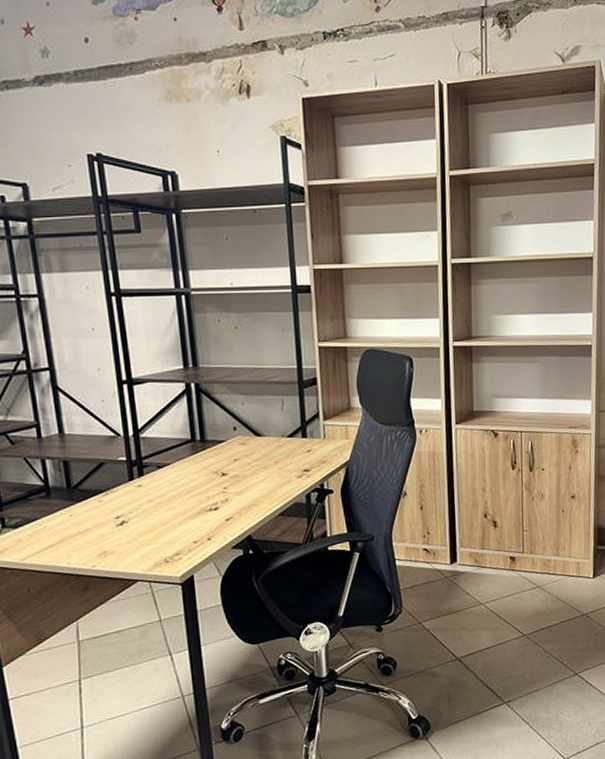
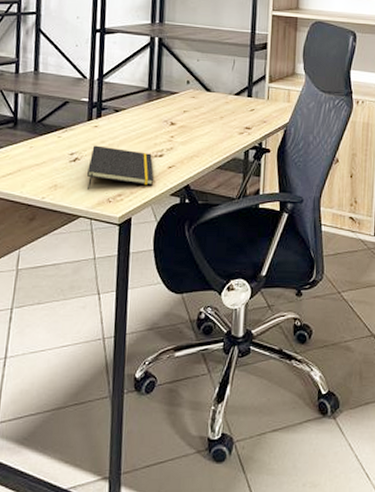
notepad: none [137,505,213,553] -> present [86,145,154,190]

